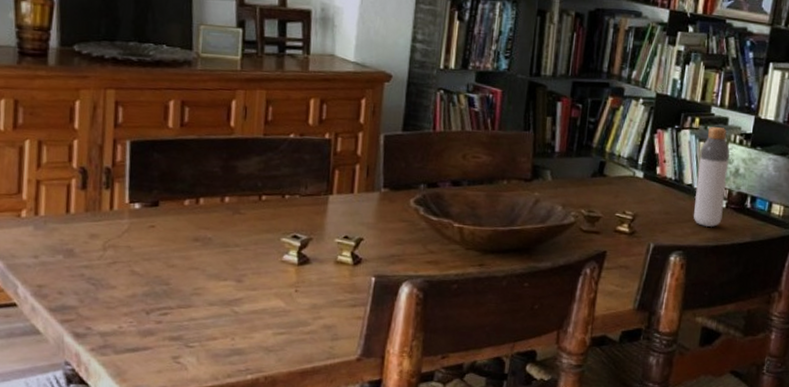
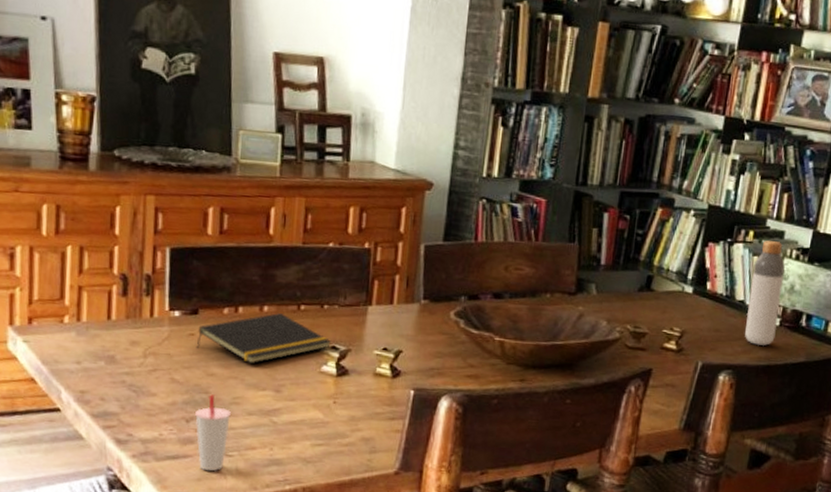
cup: none [154,286,192,363] -> present [194,394,231,472]
notepad: none [156,204,292,255] -> present [196,313,331,364]

